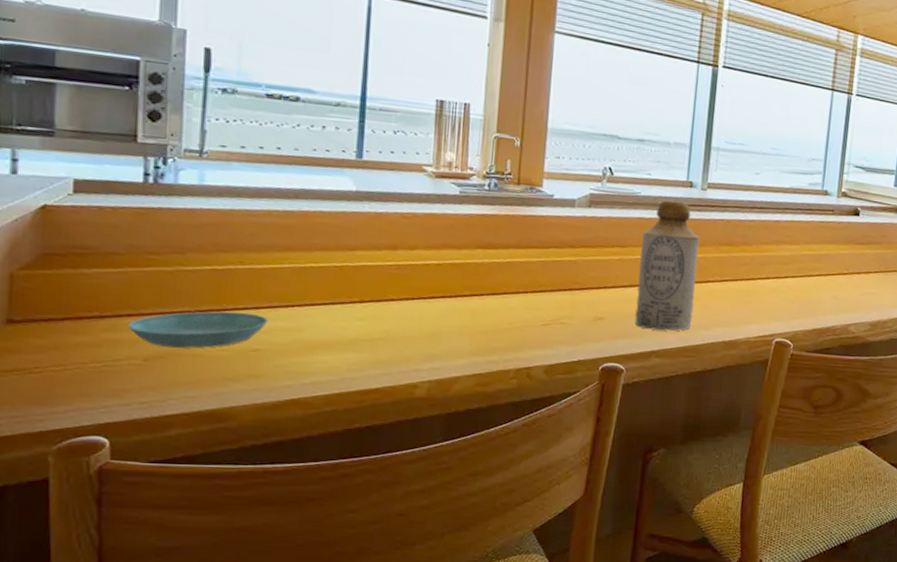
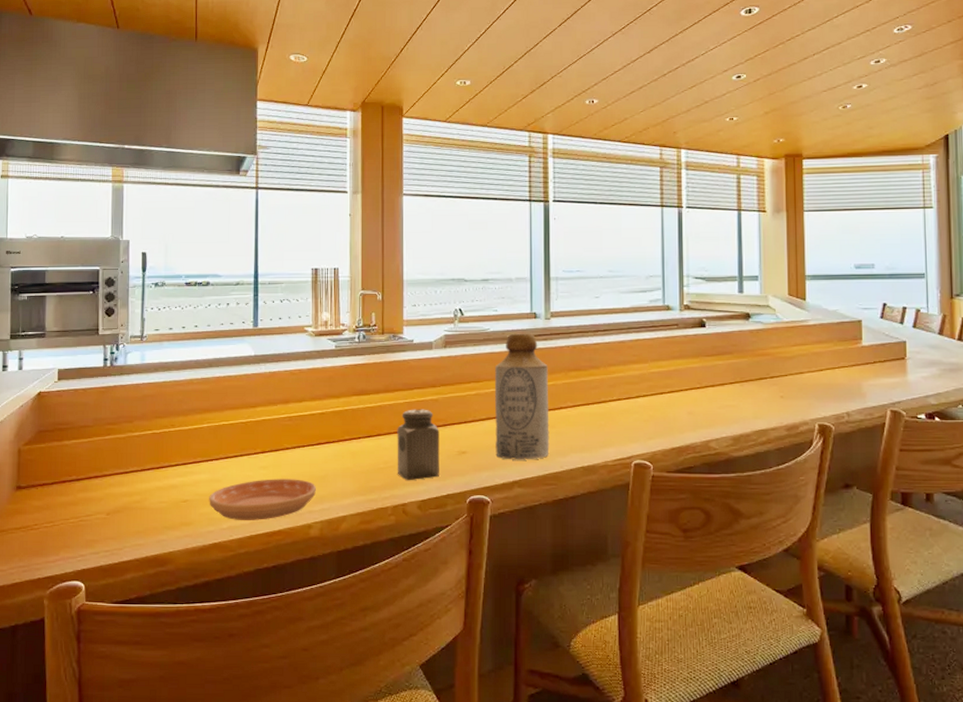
saucer: present [128,311,268,349] -> none [96,468,193,502]
saucer: none [287,332,426,377] -> present [209,479,316,520]
salt shaker: none [523,269,575,344] -> present [397,409,439,481]

